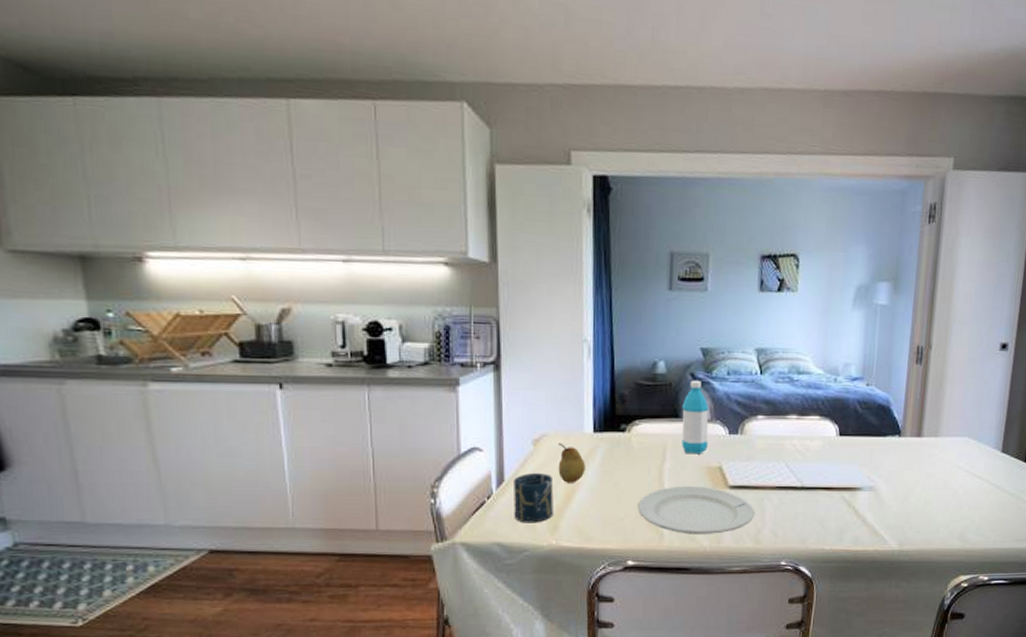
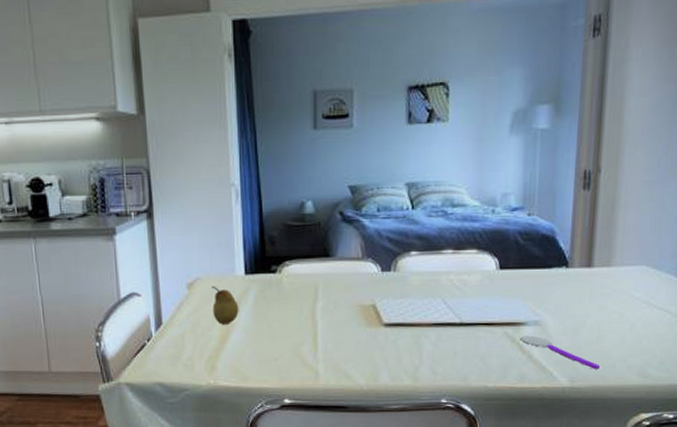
cup: present [514,473,554,523] -> none [171,316,210,364]
plate: present [638,485,755,534] -> none [292,324,411,373]
water bottle: present [682,380,709,454] -> none [332,218,360,293]
spoon: none [856,500,926,533] -> present [521,335,600,369]

